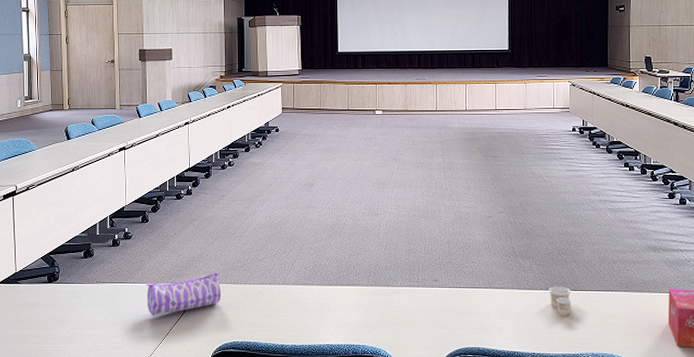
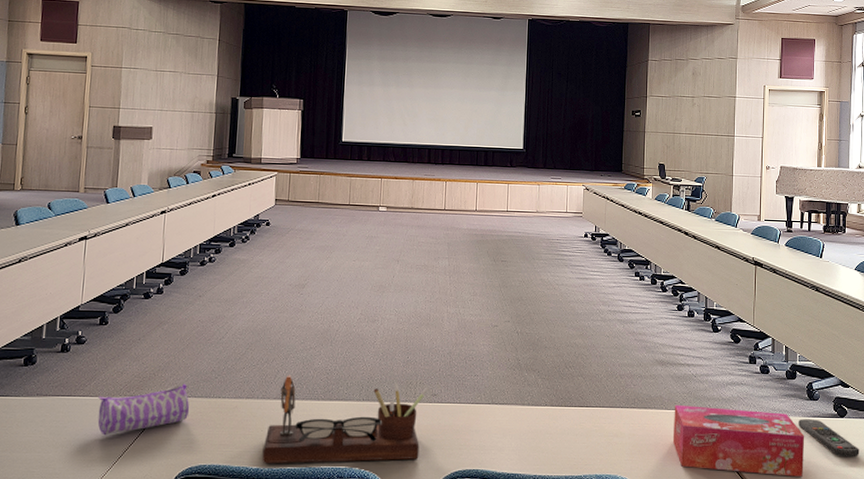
desk organizer: none [286,264,431,341] -> present [262,375,430,464]
paper cup: present [549,286,571,316] -> none [554,402,577,435]

